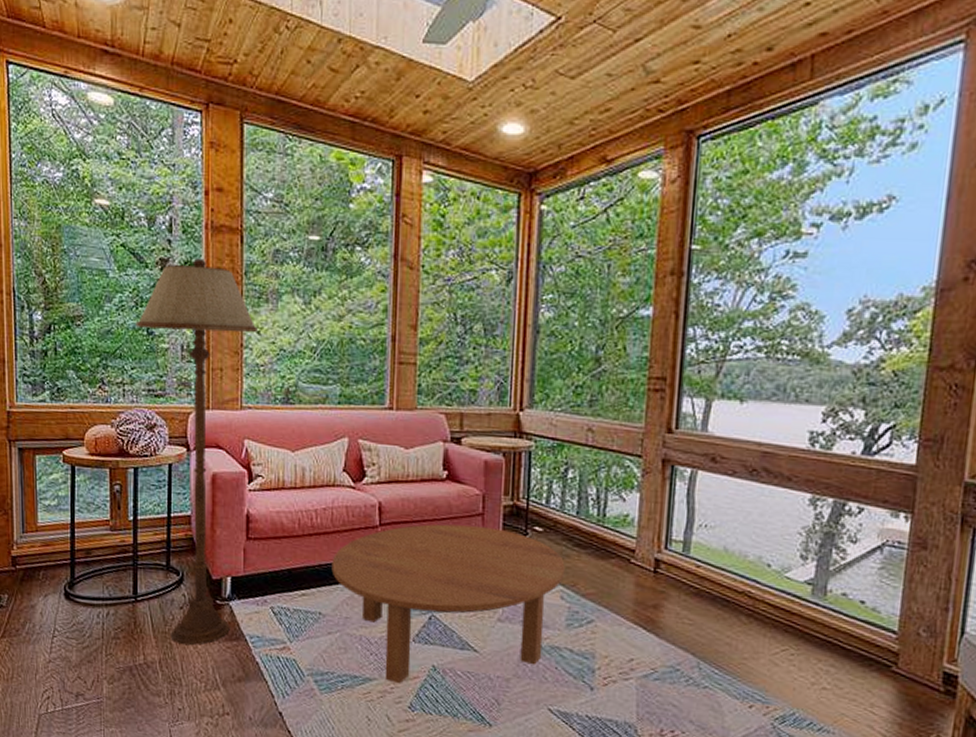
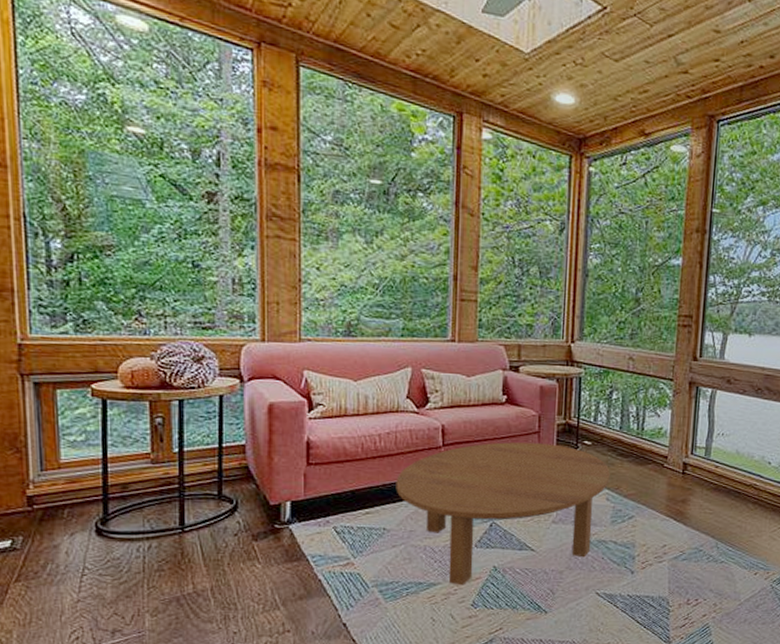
floor lamp: present [135,258,257,646] -> none [178,194,317,571]

